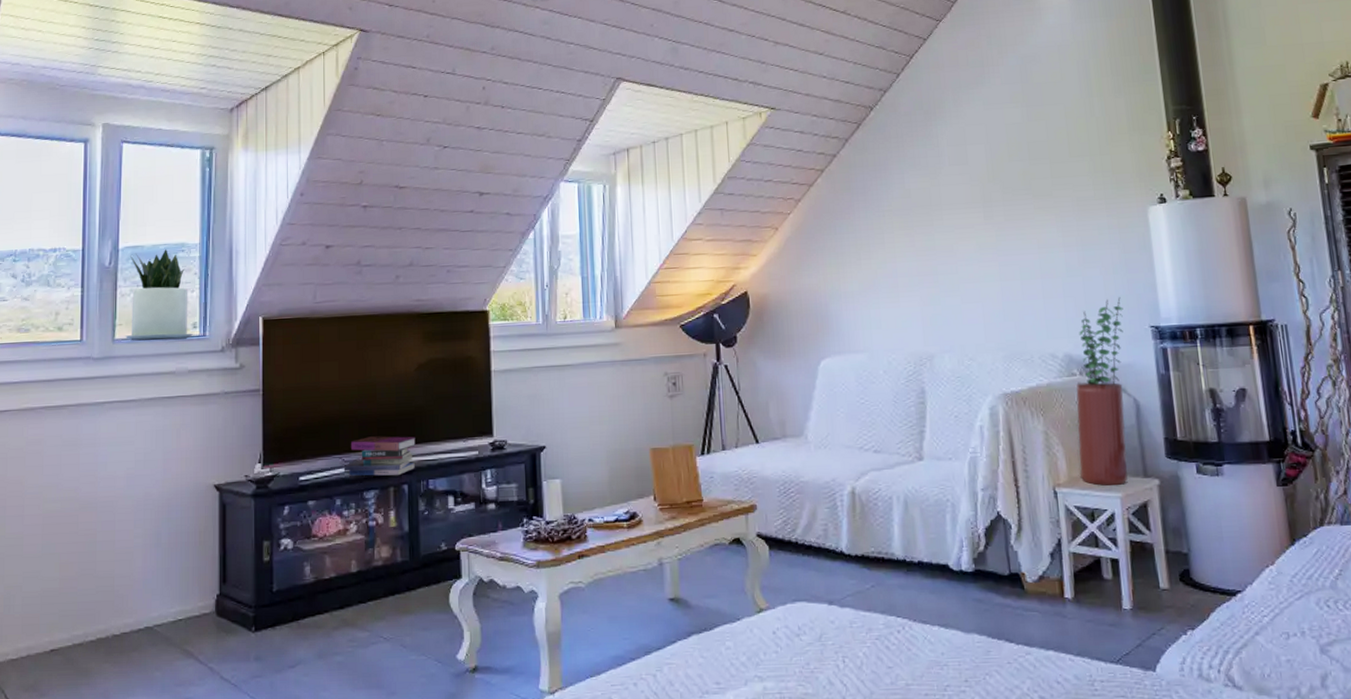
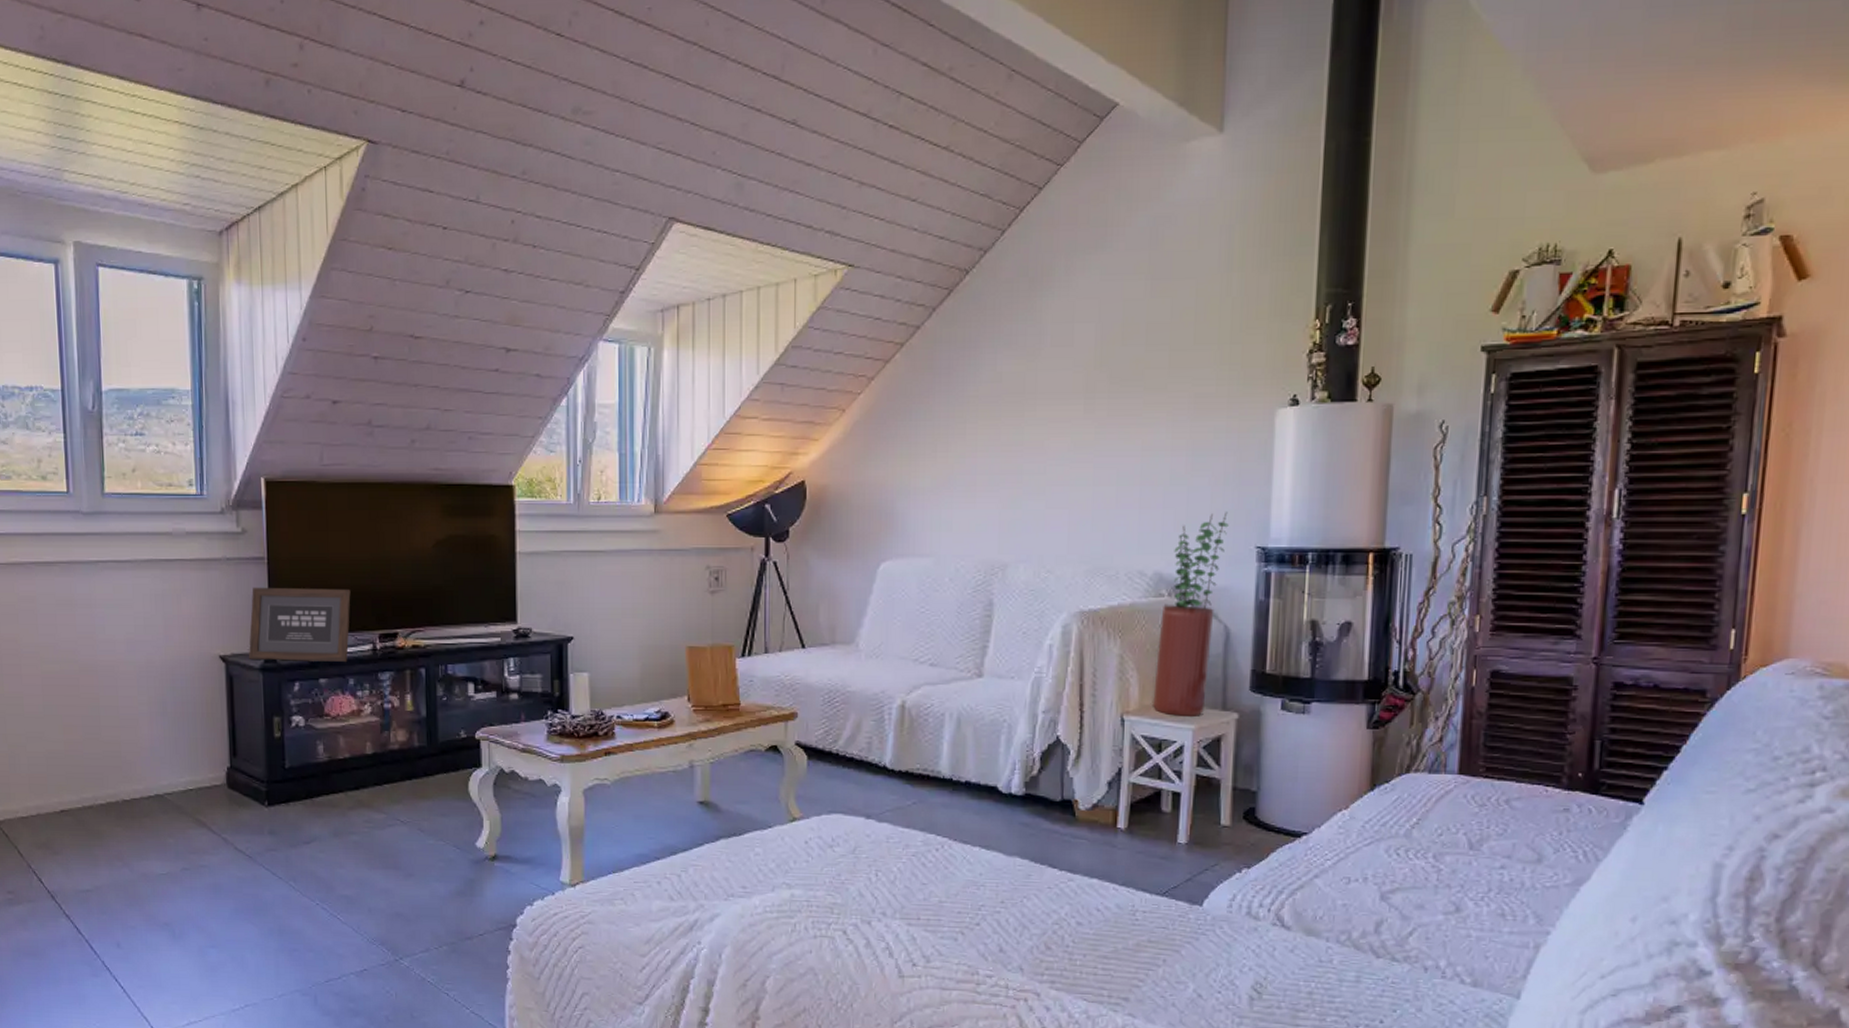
planter: present [125,248,193,342] -> none [115,394,189,499]
picture frame: none [241,414,339,487] -> present [248,587,351,662]
books: present [343,436,416,476] -> none [356,615,433,659]

